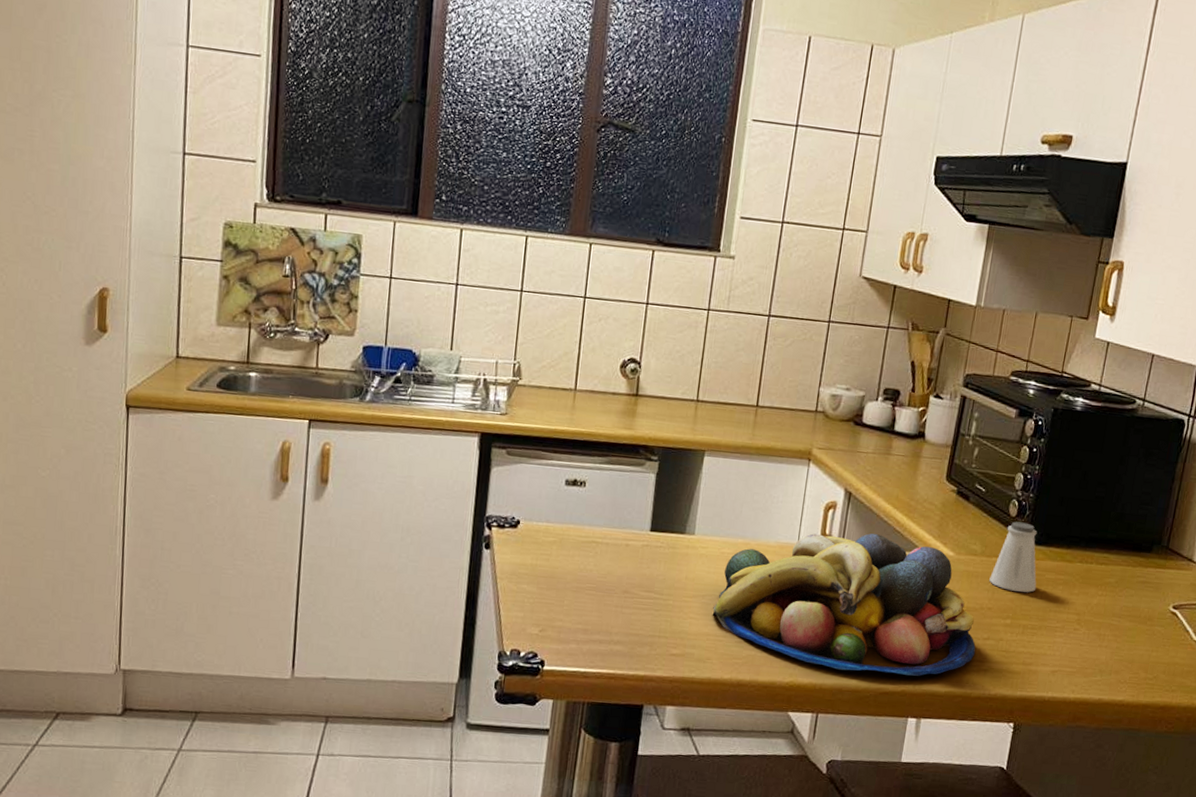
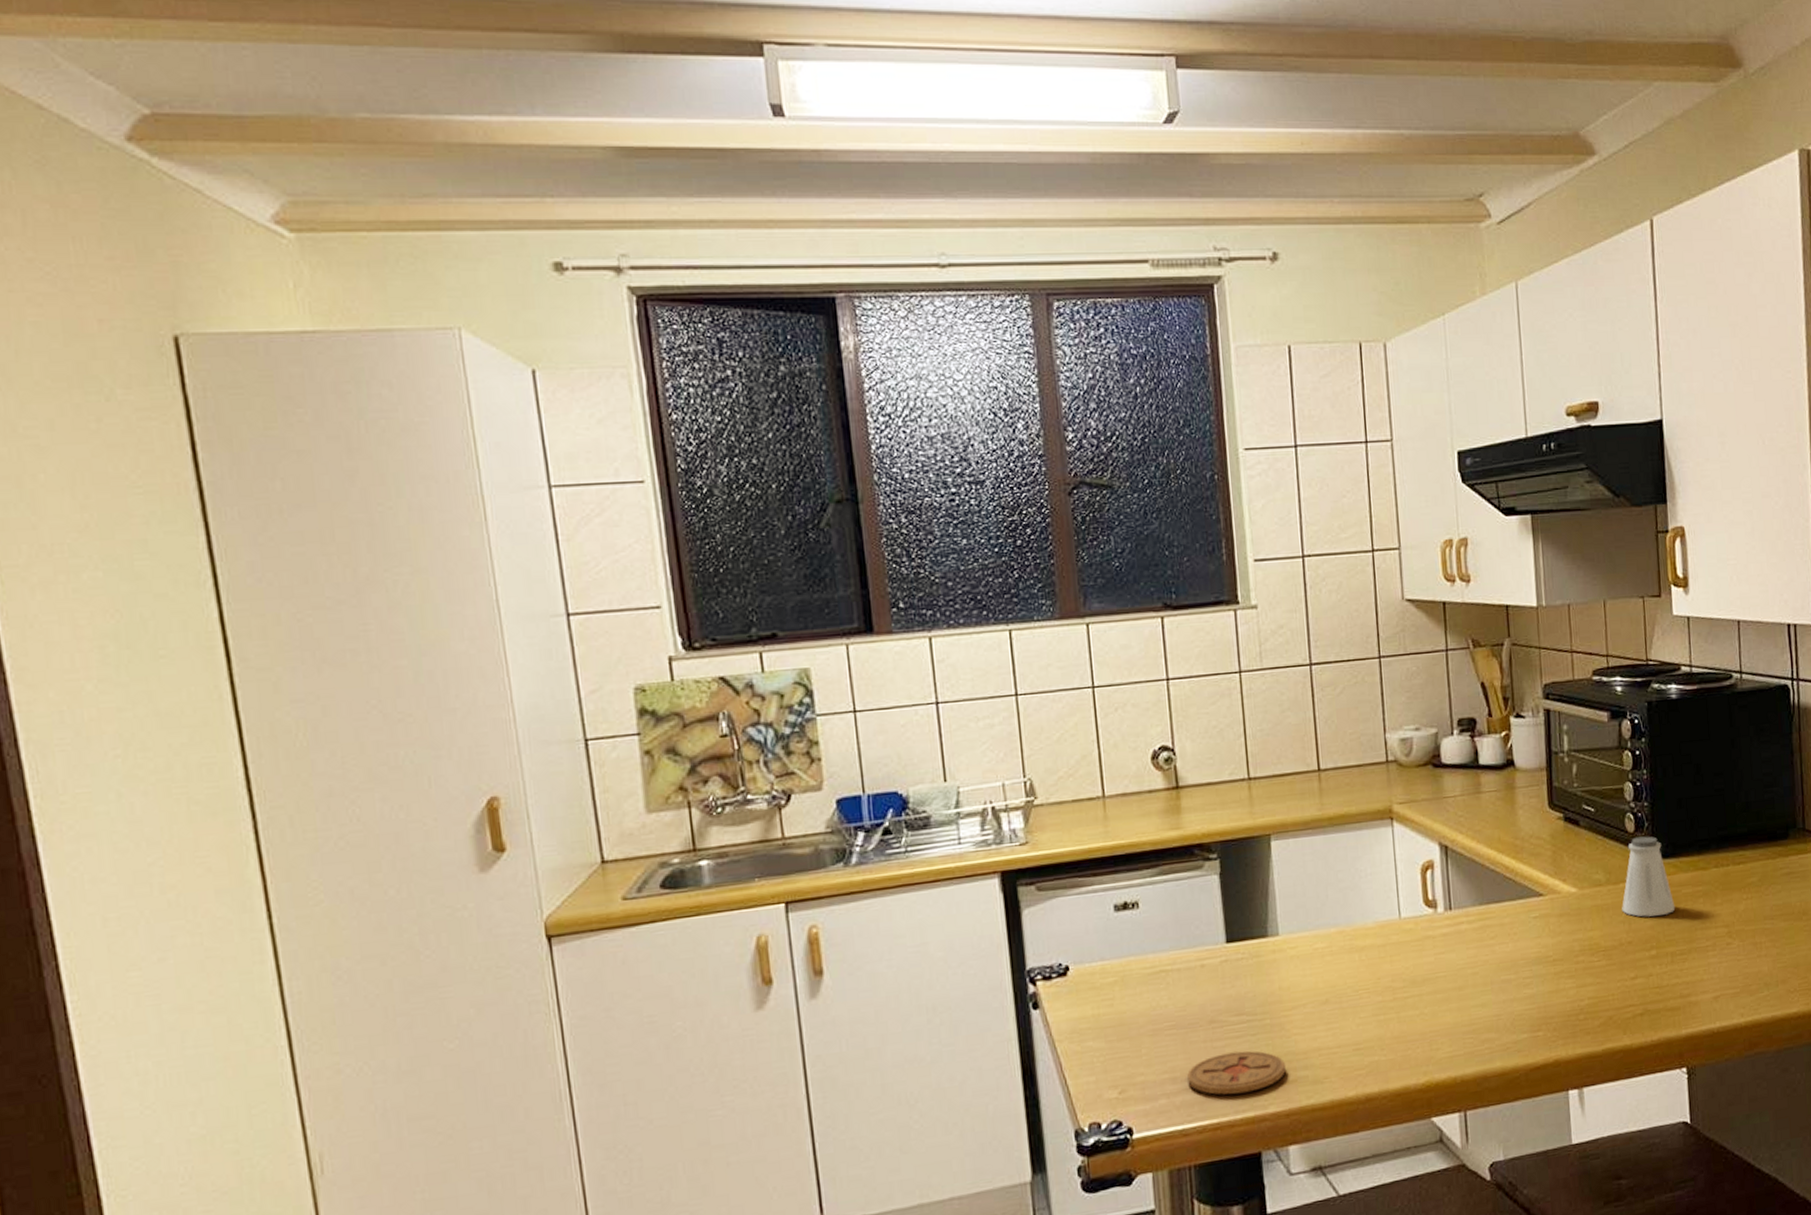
coaster: none [596,619,678,656] -> present [1187,1050,1287,1095]
fruit bowl: present [713,533,976,676] -> none [1318,886,1626,1055]

